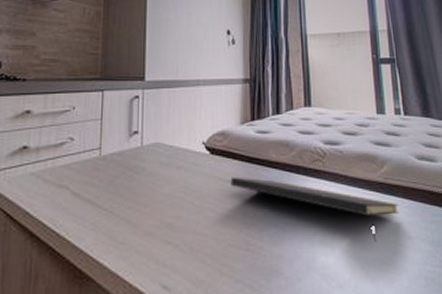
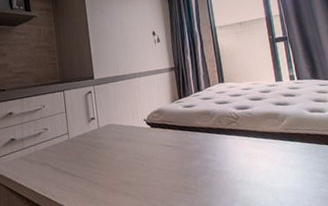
notepad: present [230,177,399,243] -> none [168,141,298,177]

